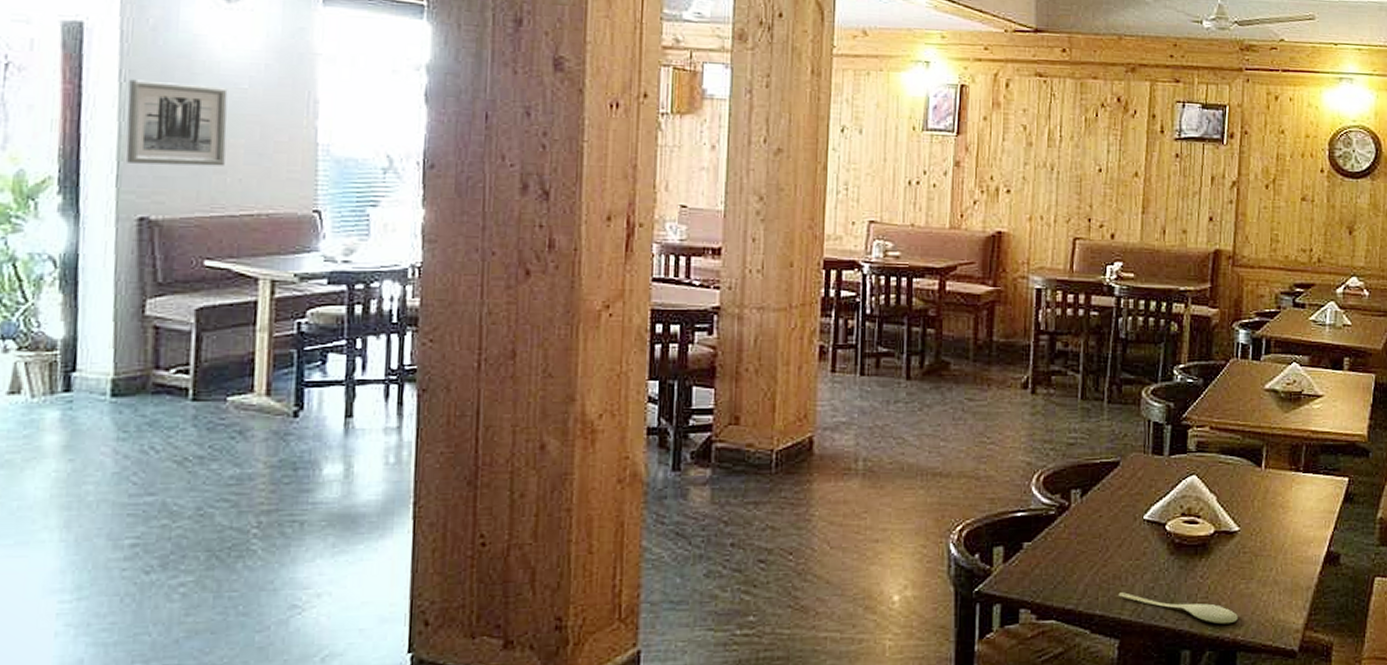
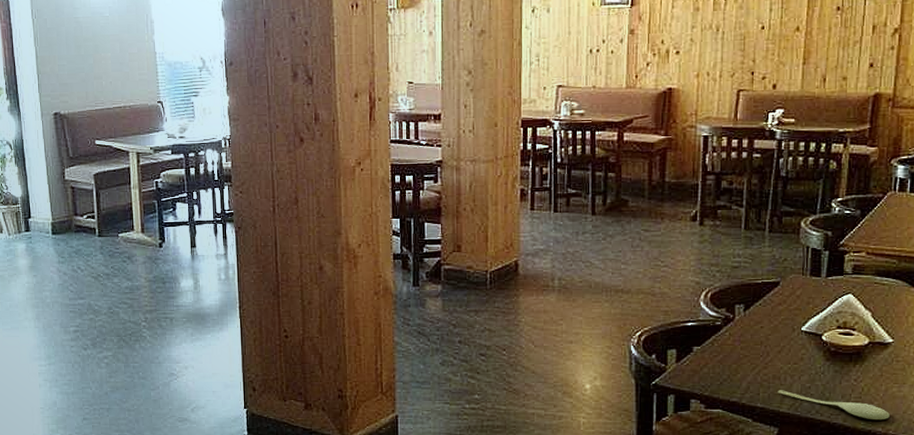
wall art: present [126,79,228,166] -> none [38,16,100,75]

